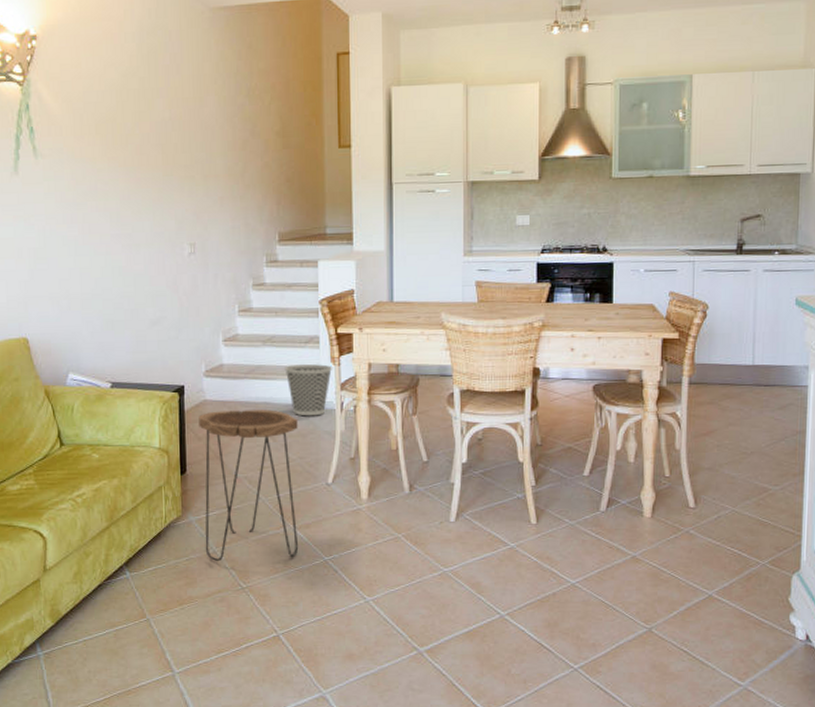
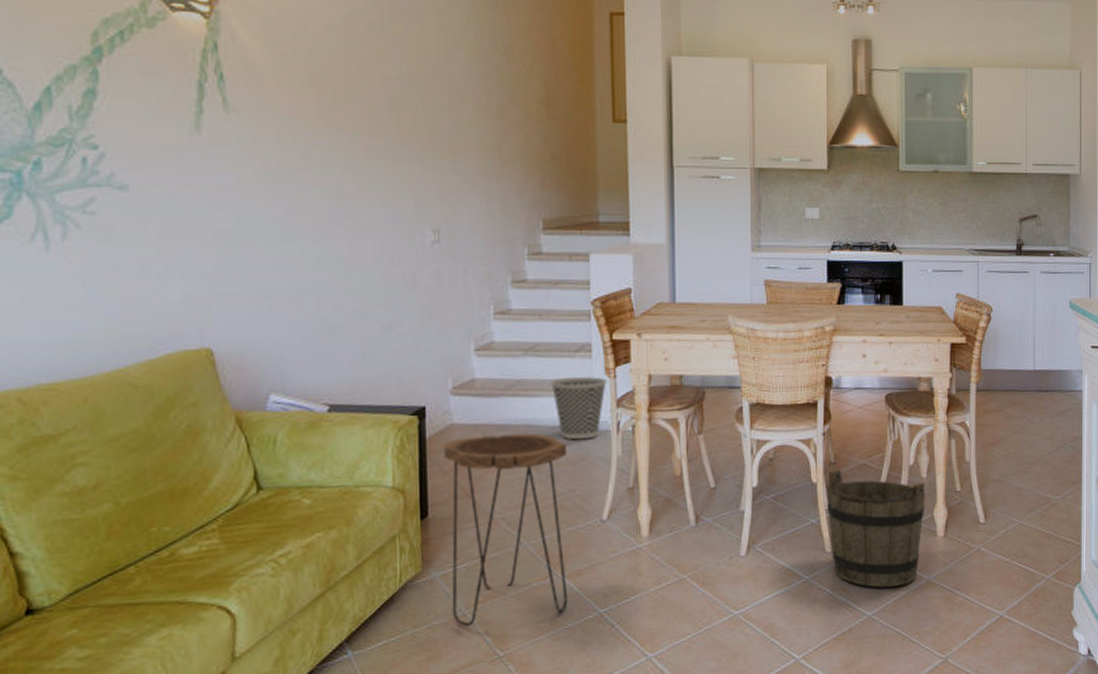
bucket: none [532,450,633,559] -> present [826,468,925,588]

